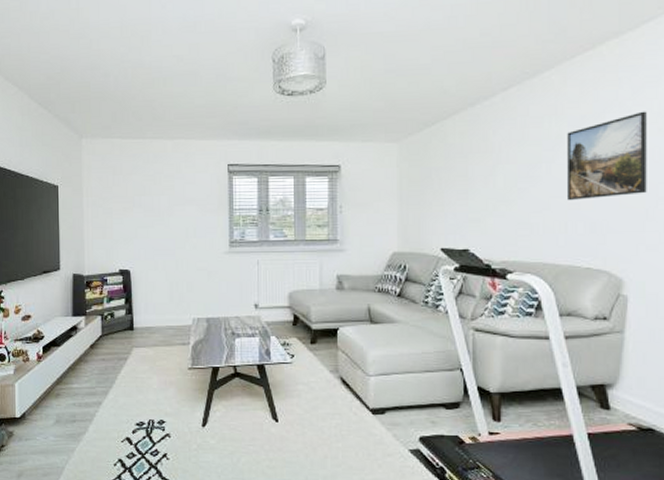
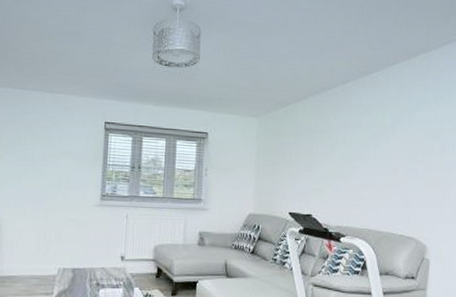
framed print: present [567,111,647,201] -> none [388,112,445,179]

